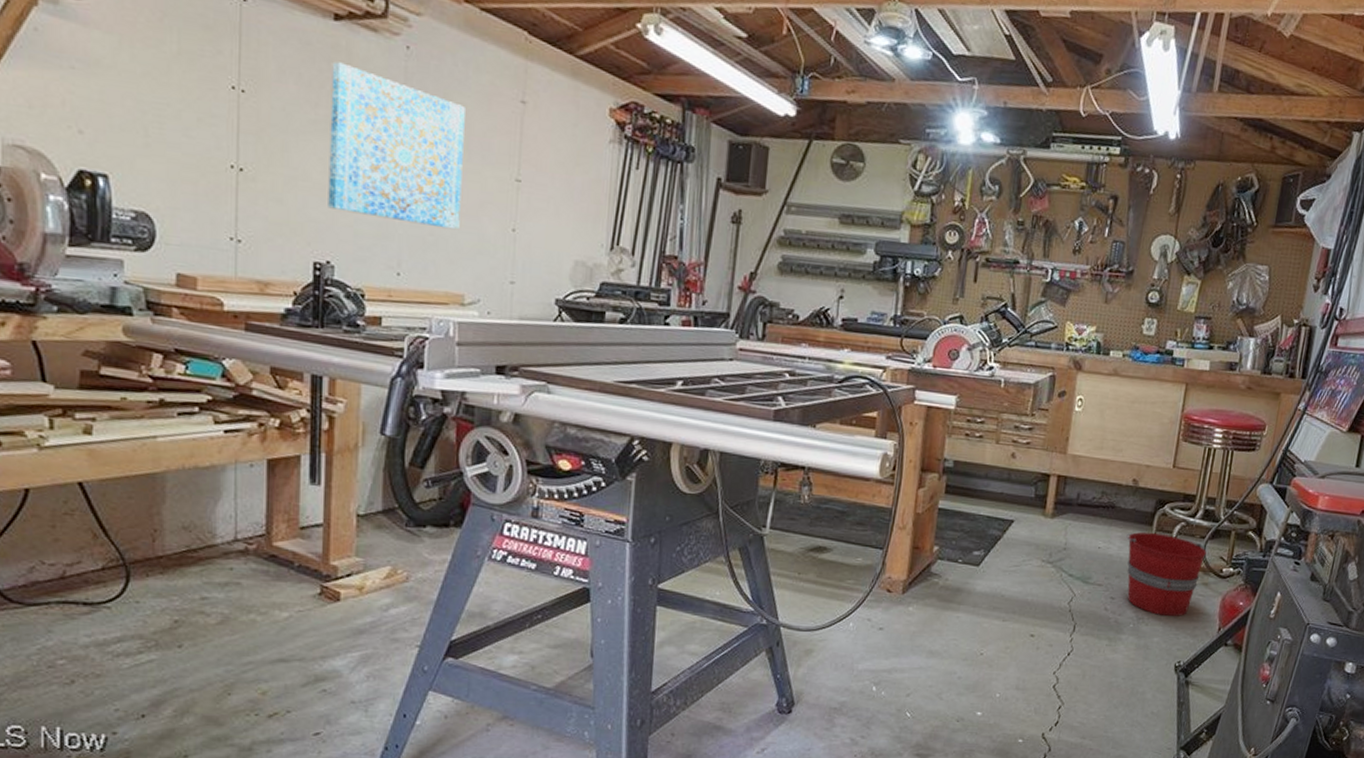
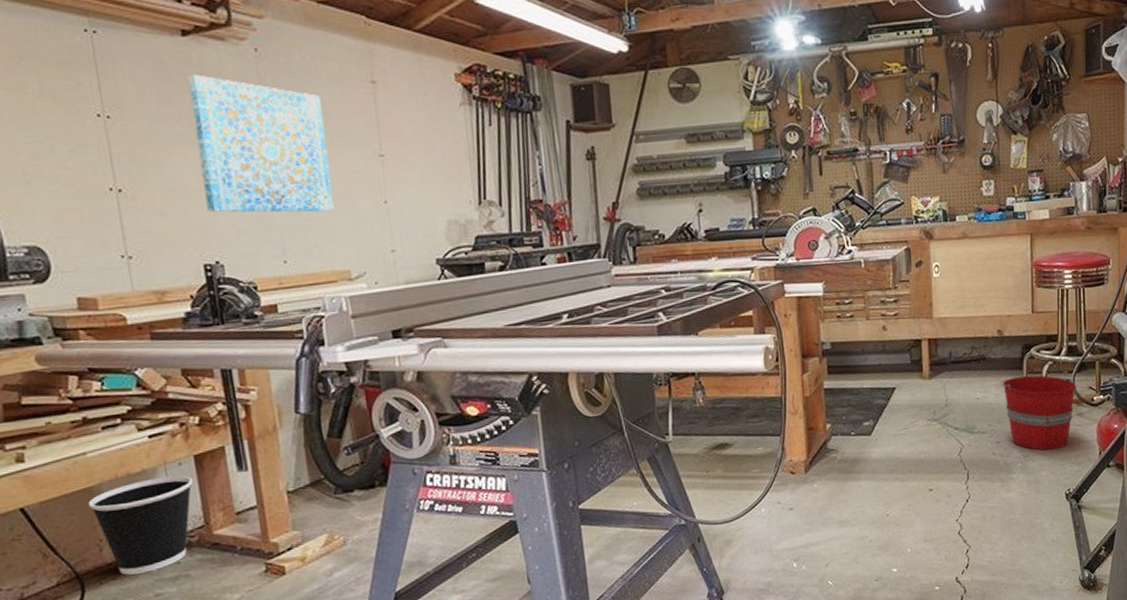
wastebasket: none [149,475,262,573] -> present [88,475,194,575]

